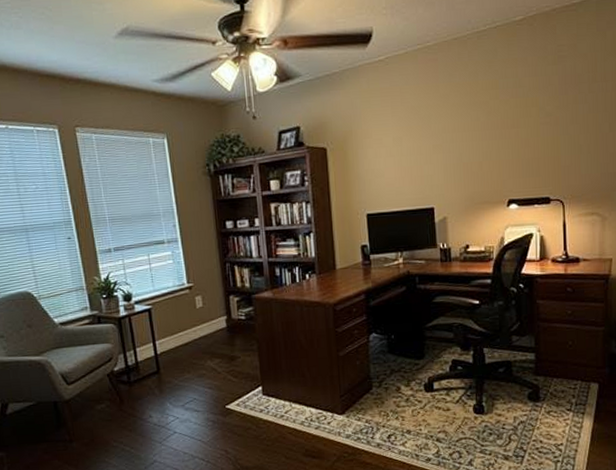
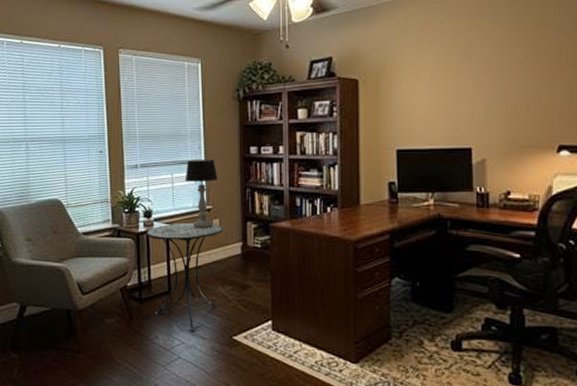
side table: none [128,301,209,407] -> present [147,222,223,332]
table lamp: none [162,237,196,307] -> present [185,159,218,229]

